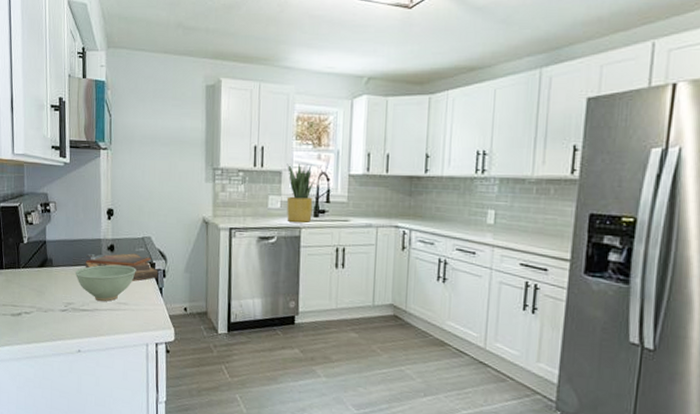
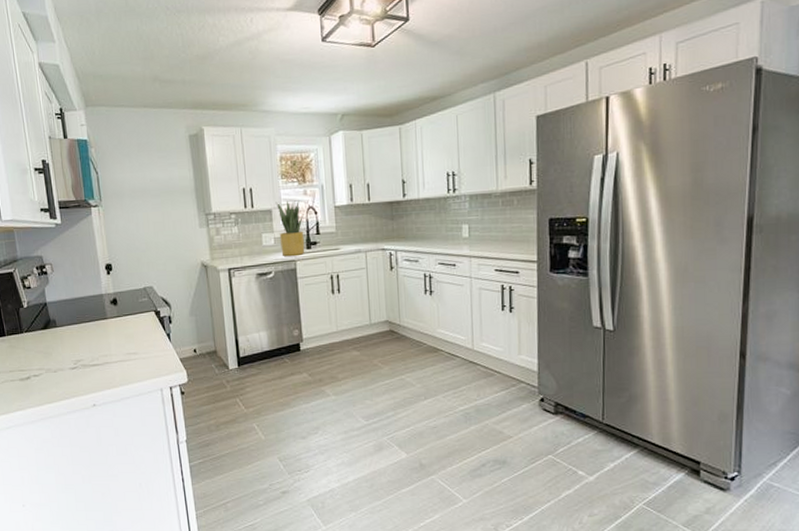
bowl: present [76,264,136,301] -> none [81,316,142,354]
clipboard: present [85,253,159,281] -> none [89,304,165,331]

